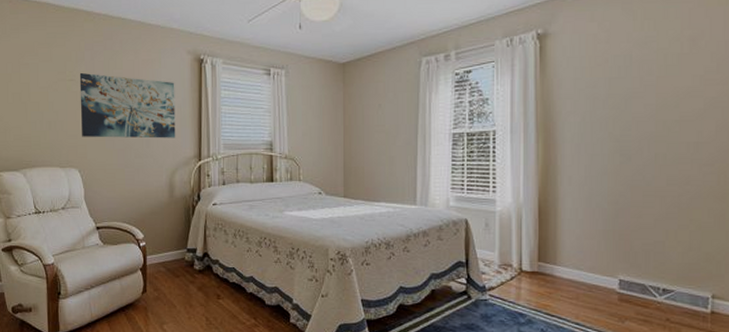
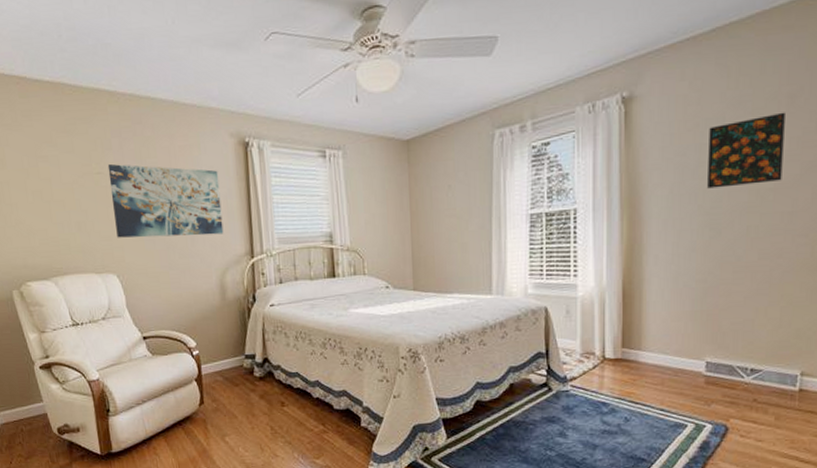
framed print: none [617,53,688,118] -> present [707,112,785,189]

